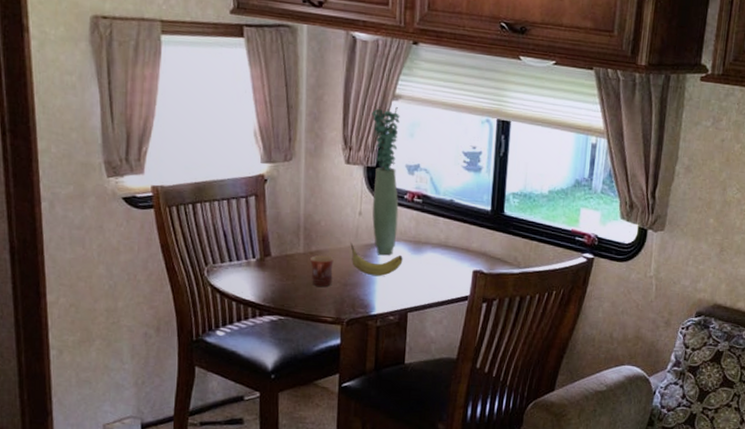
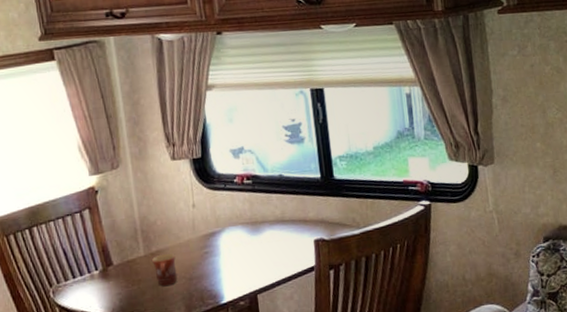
fruit: present [350,242,403,277] -> none [189,235,244,265]
vase: present [371,102,400,256] -> none [188,96,233,243]

